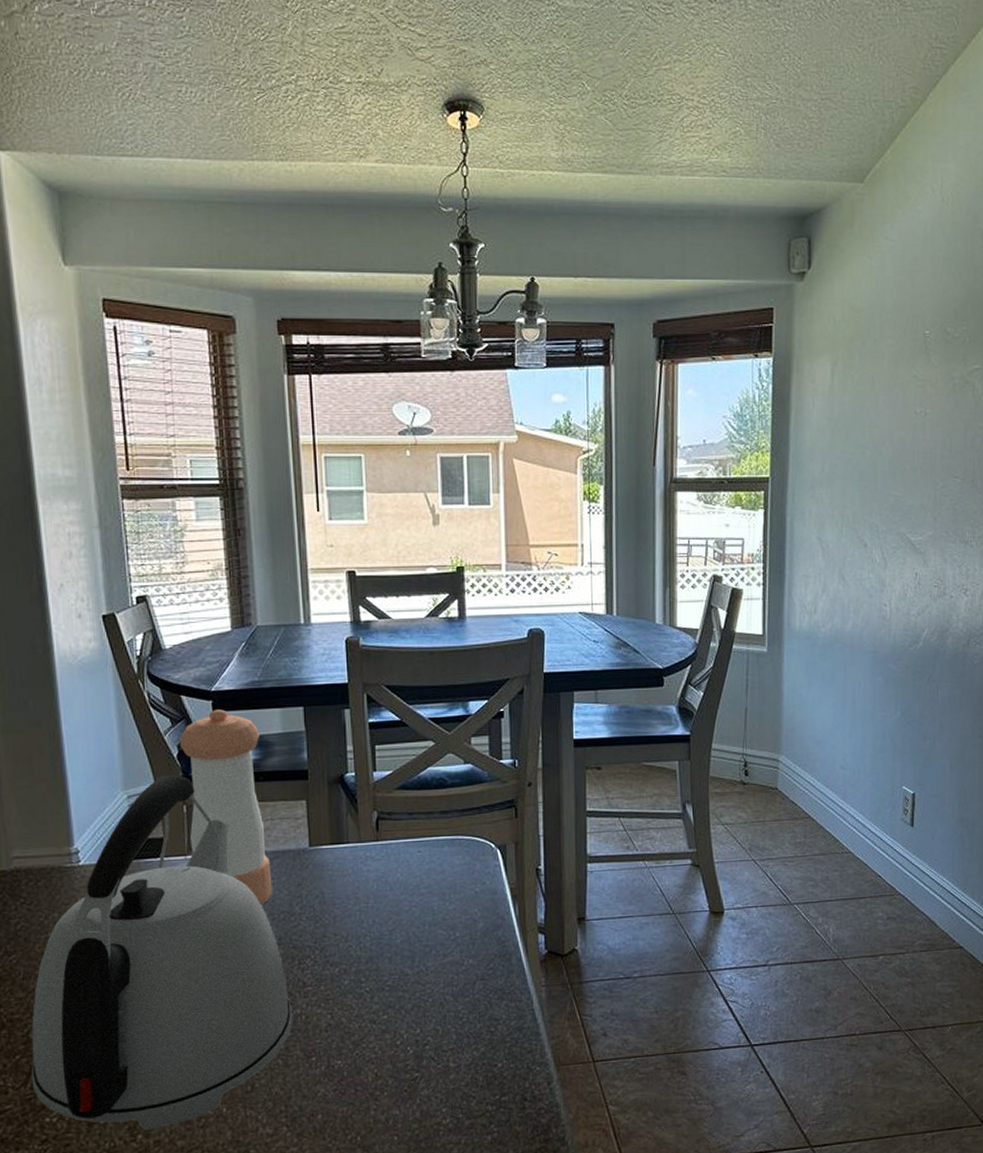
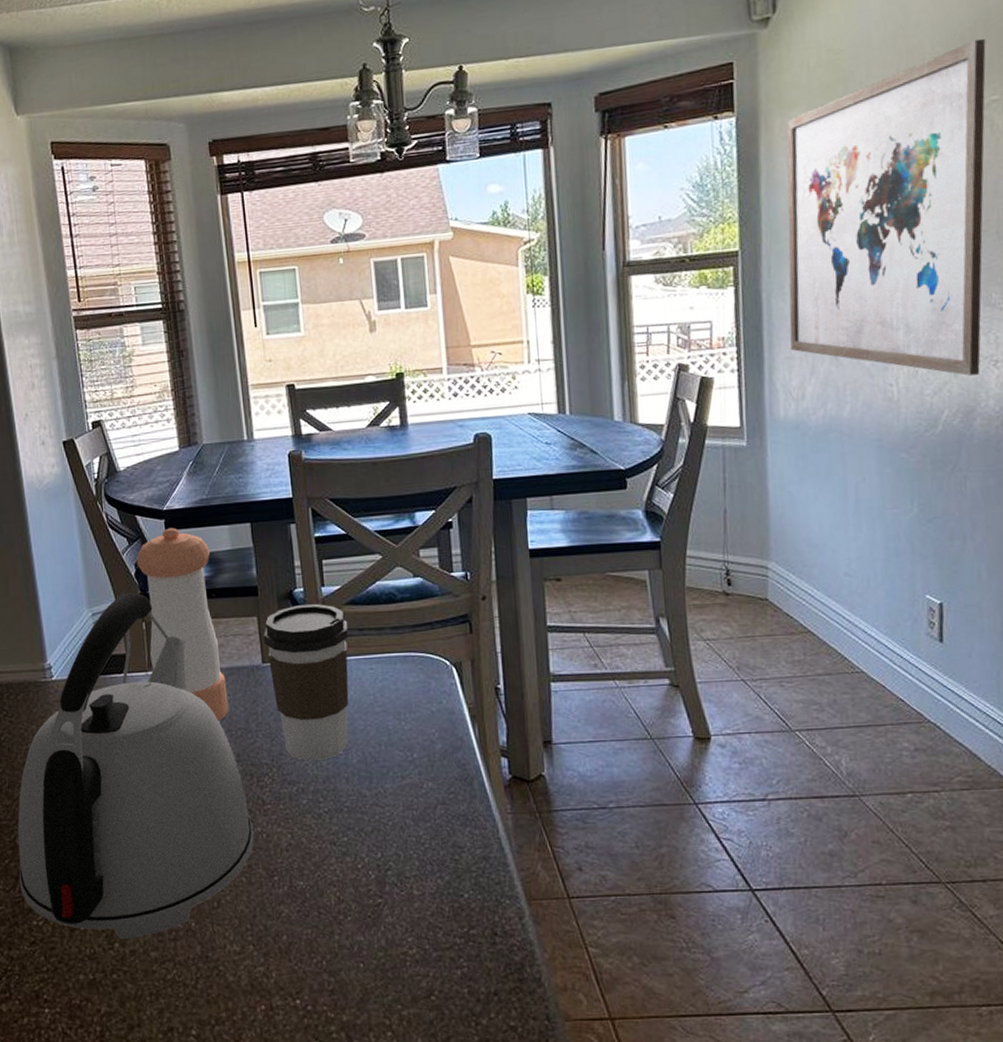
coffee cup: none [312,788,399,942] -> present [263,604,349,760]
wall art: none [807,315,973,601] -> present [787,38,986,376]

